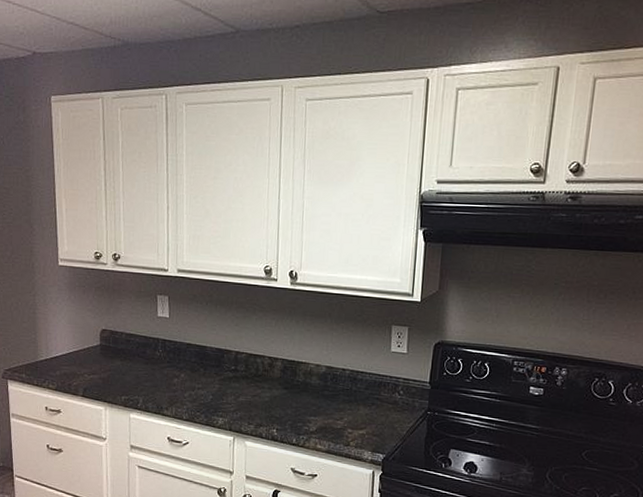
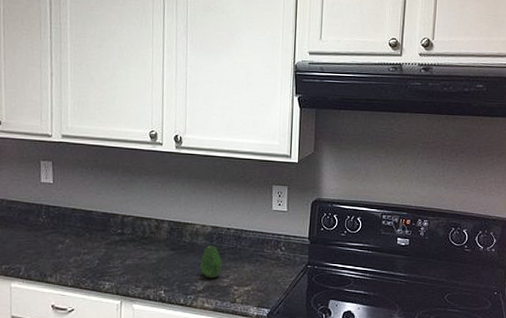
fruit: none [313,386,337,420] -> present [200,245,223,278]

